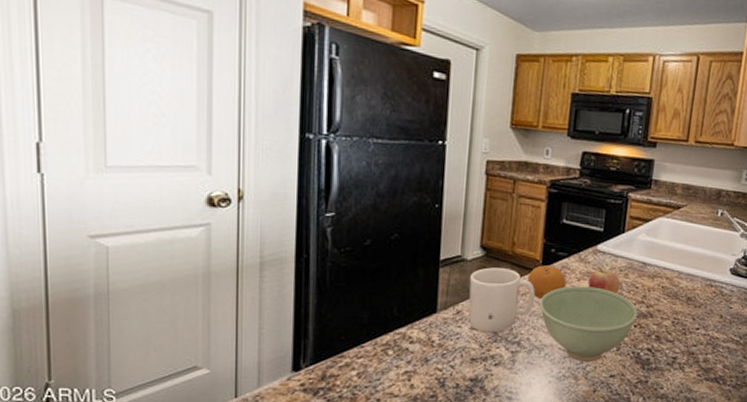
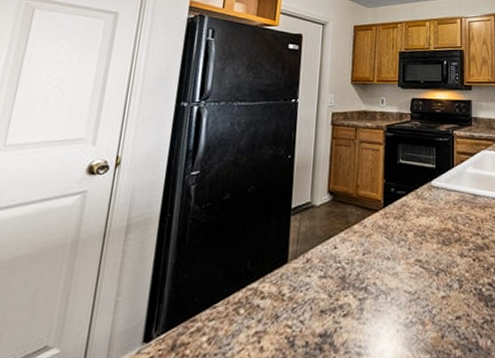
mug: present [468,267,536,333] -> none [317,211,380,281]
fruit: present [527,265,566,299] -> none [371,205,406,239]
bowl: present [539,285,638,363] -> none [383,222,475,305]
fruit: present [588,266,621,294] -> none [427,202,456,228]

